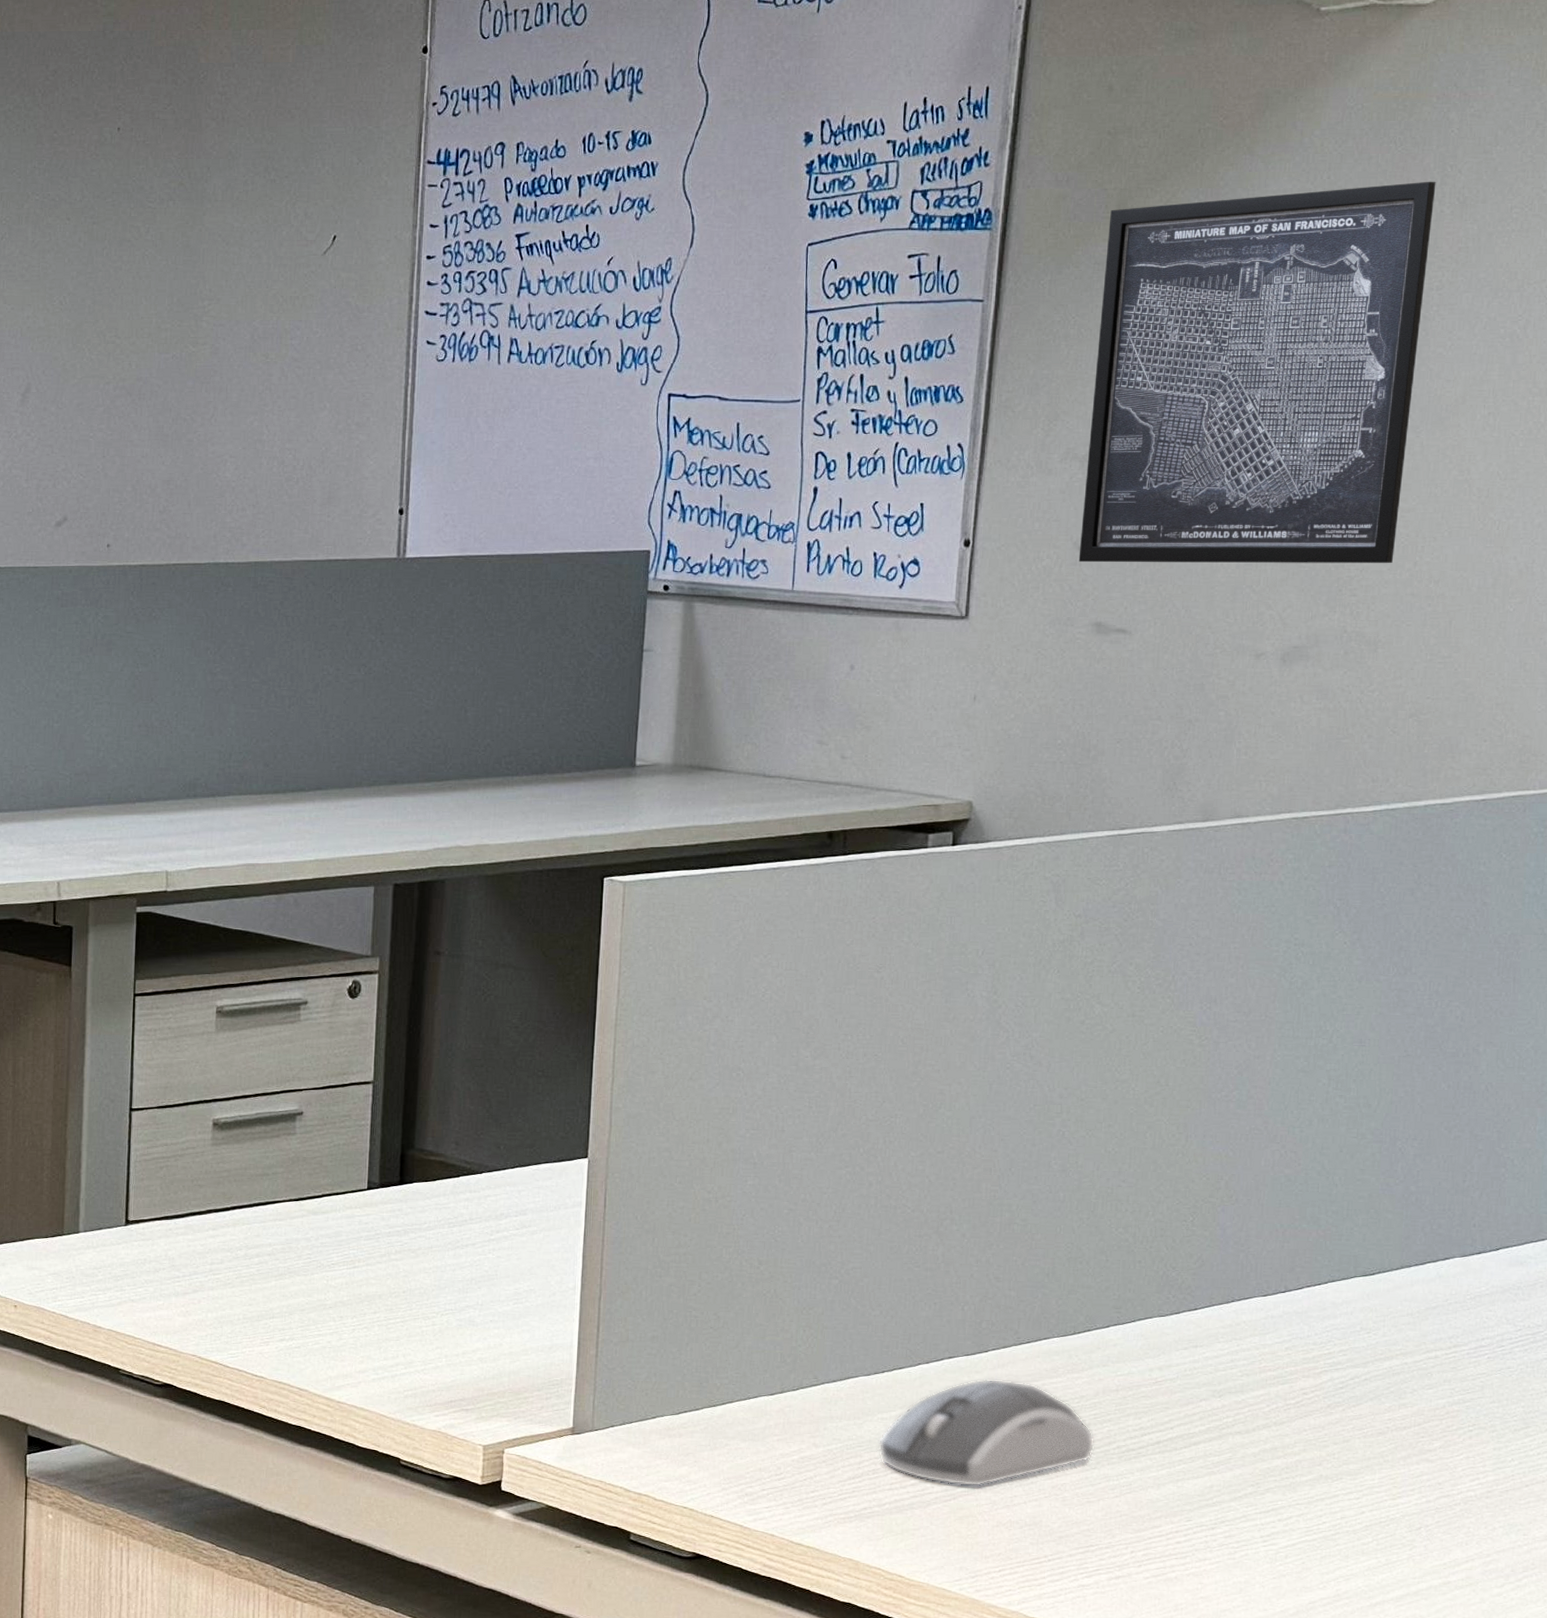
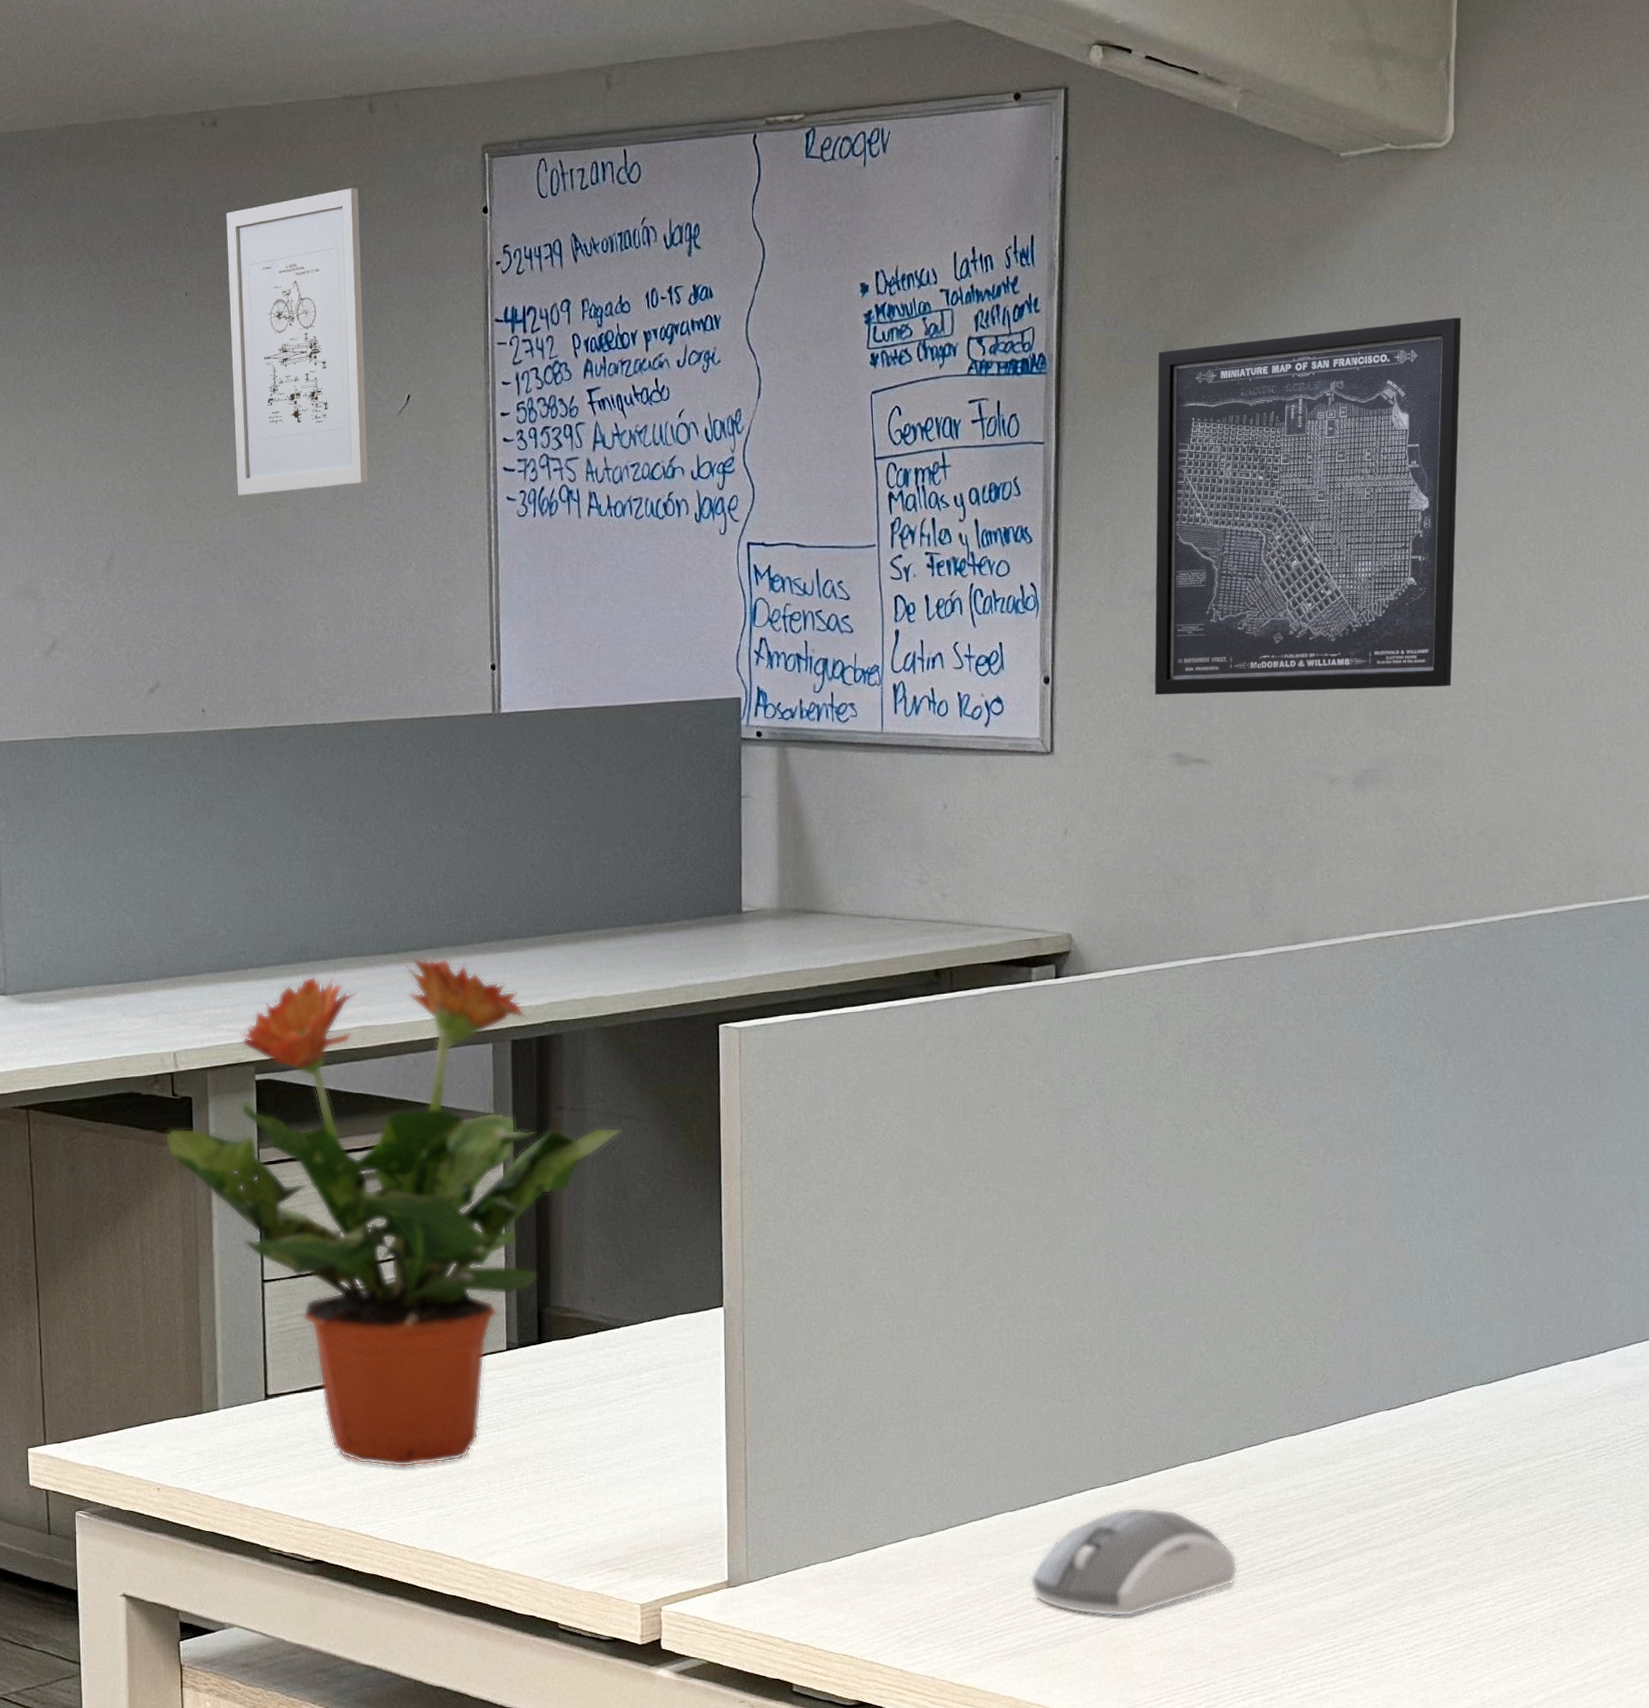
potted plant: none [43,798,499,1299] -> present [164,956,623,1468]
wall art: none [156,25,298,333] -> present [226,188,368,496]

